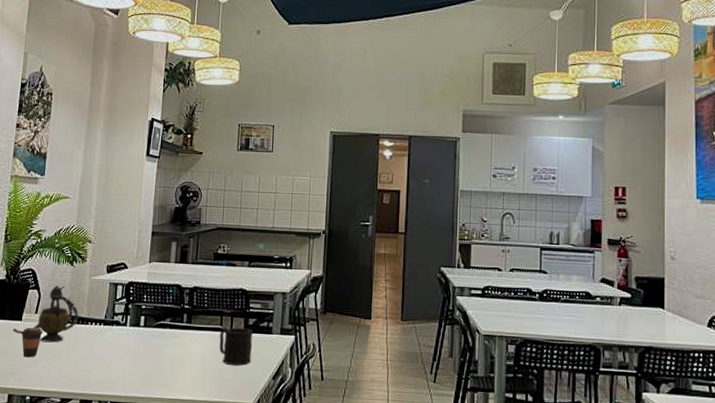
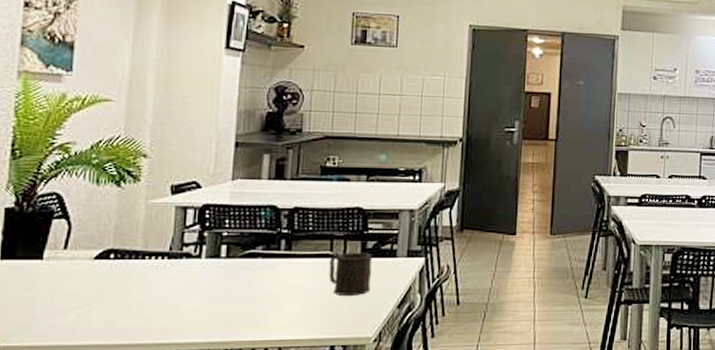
teapot: present [12,285,79,343] -> none [28,212,131,285]
coffee cup: present [21,327,43,358] -> none [42,267,77,306]

